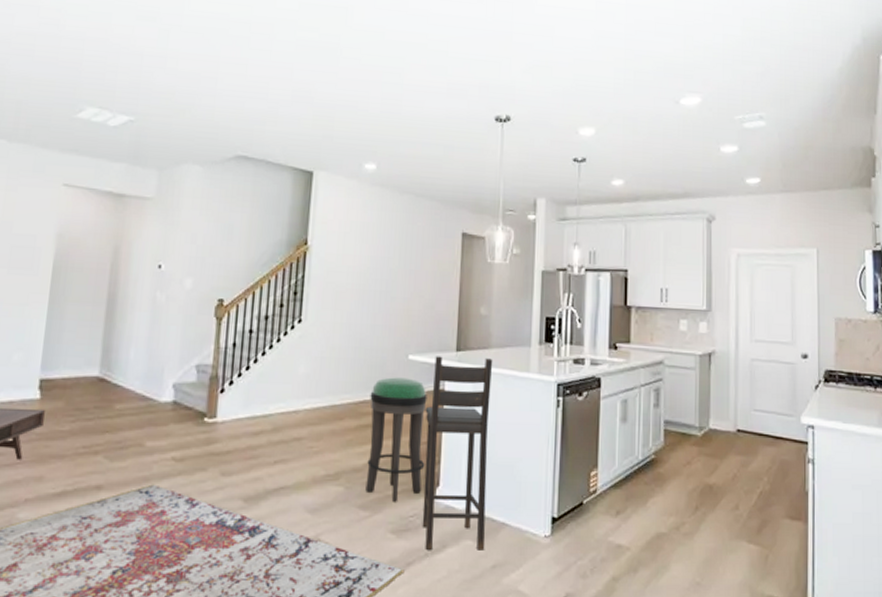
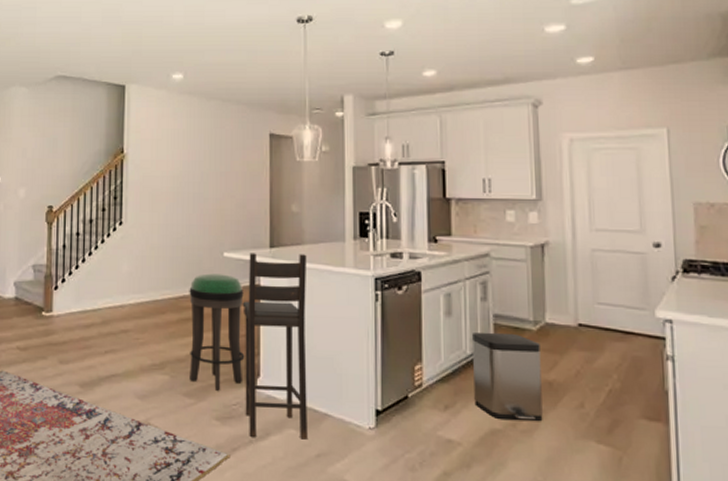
pedal bin: none [643,438,704,525] -> present [472,332,543,422]

